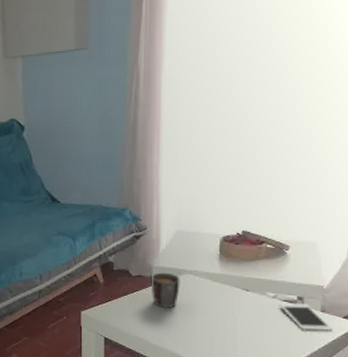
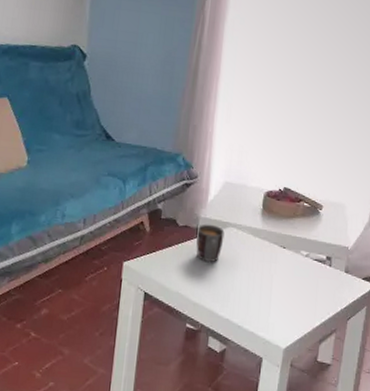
cell phone: present [278,303,332,331] -> none [310,262,353,292]

